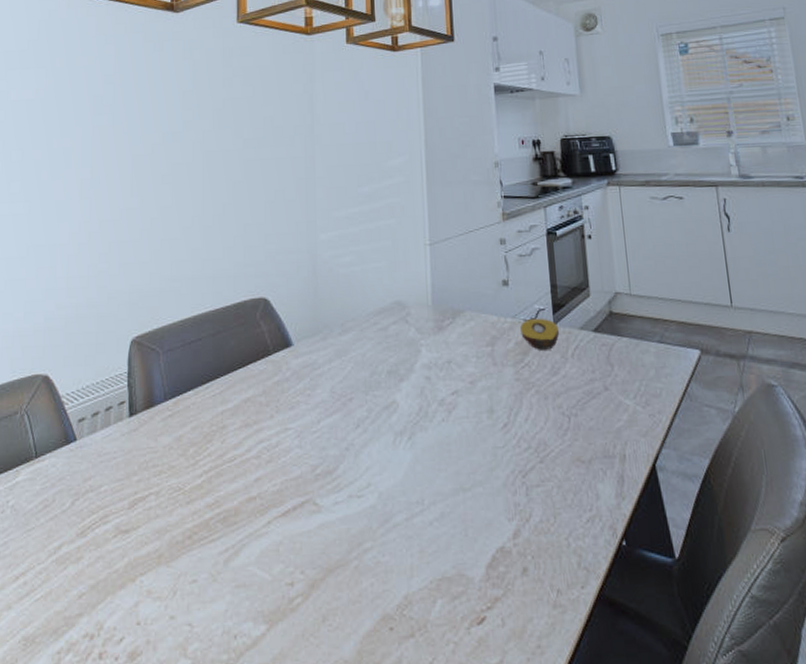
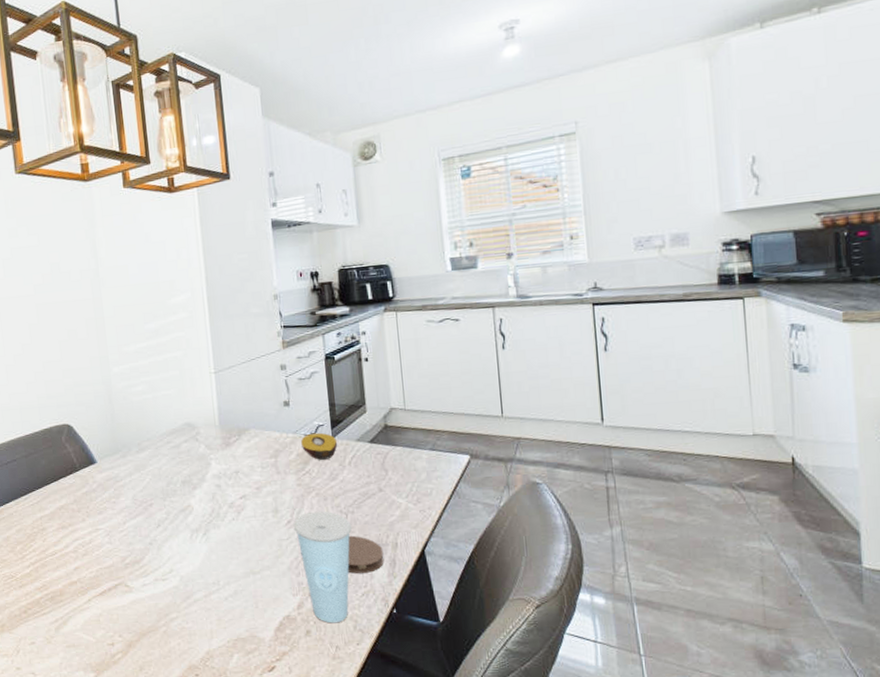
cup: none [510,412,575,559] -> present [293,511,352,624]
coaster: none [570,444,612,493] -> present [347,535,385,574]

